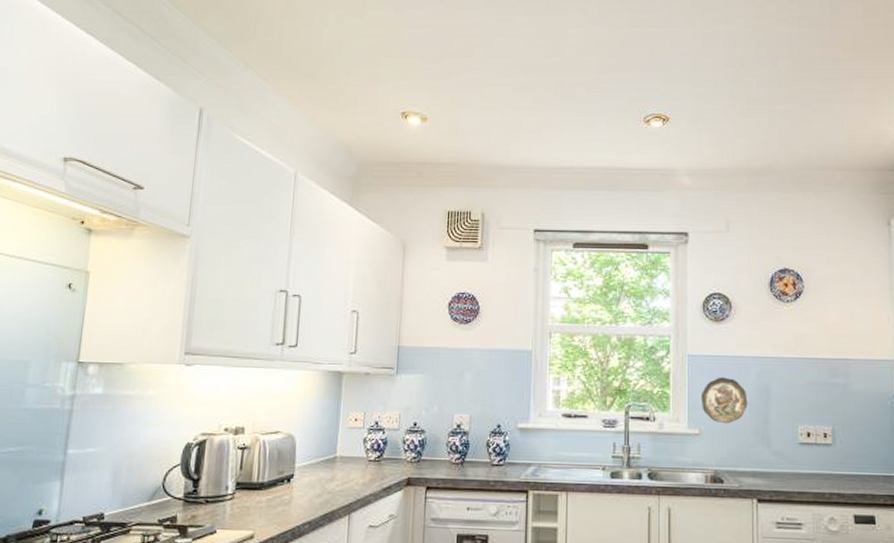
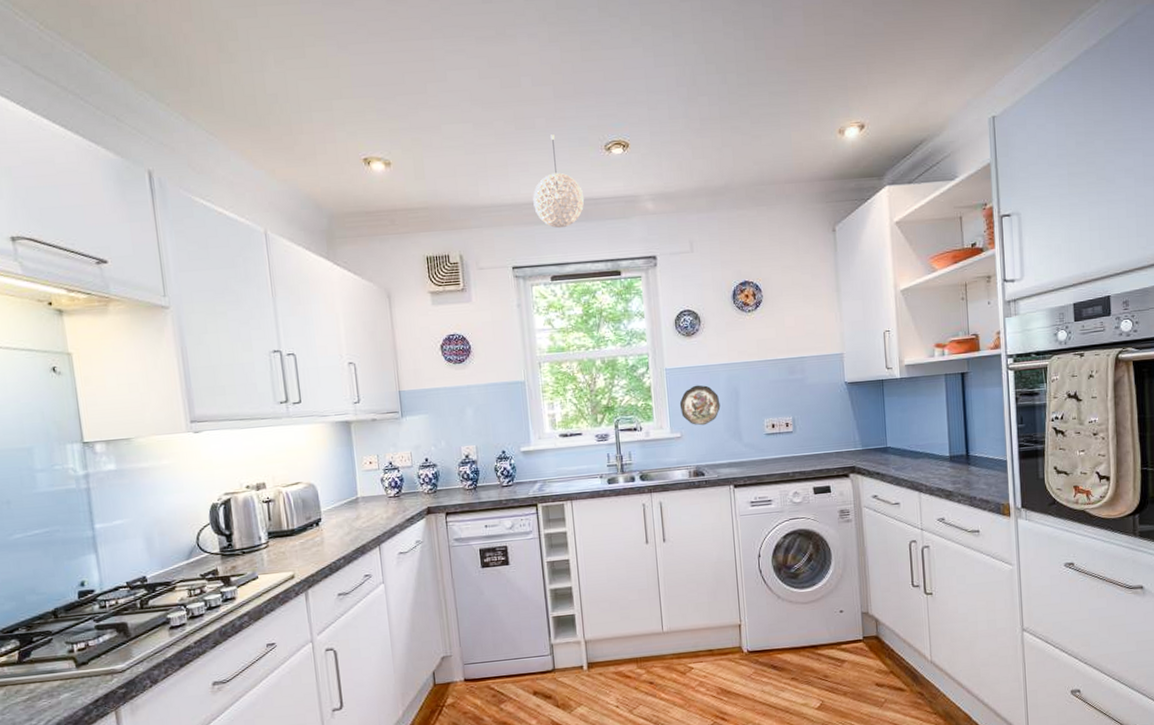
pendant light: none [564,103,618,196] -> present [533,134,585,229]

